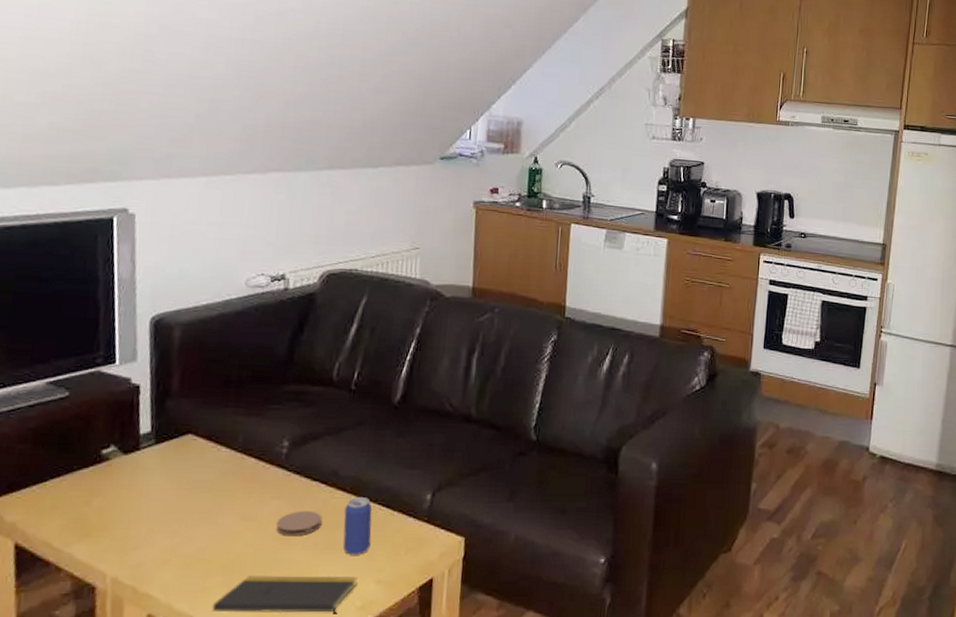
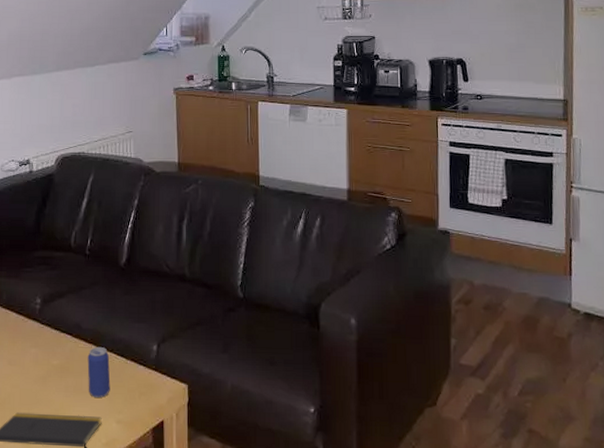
coaster: present [276,510,323,537] -> none [35,358,71,380]

